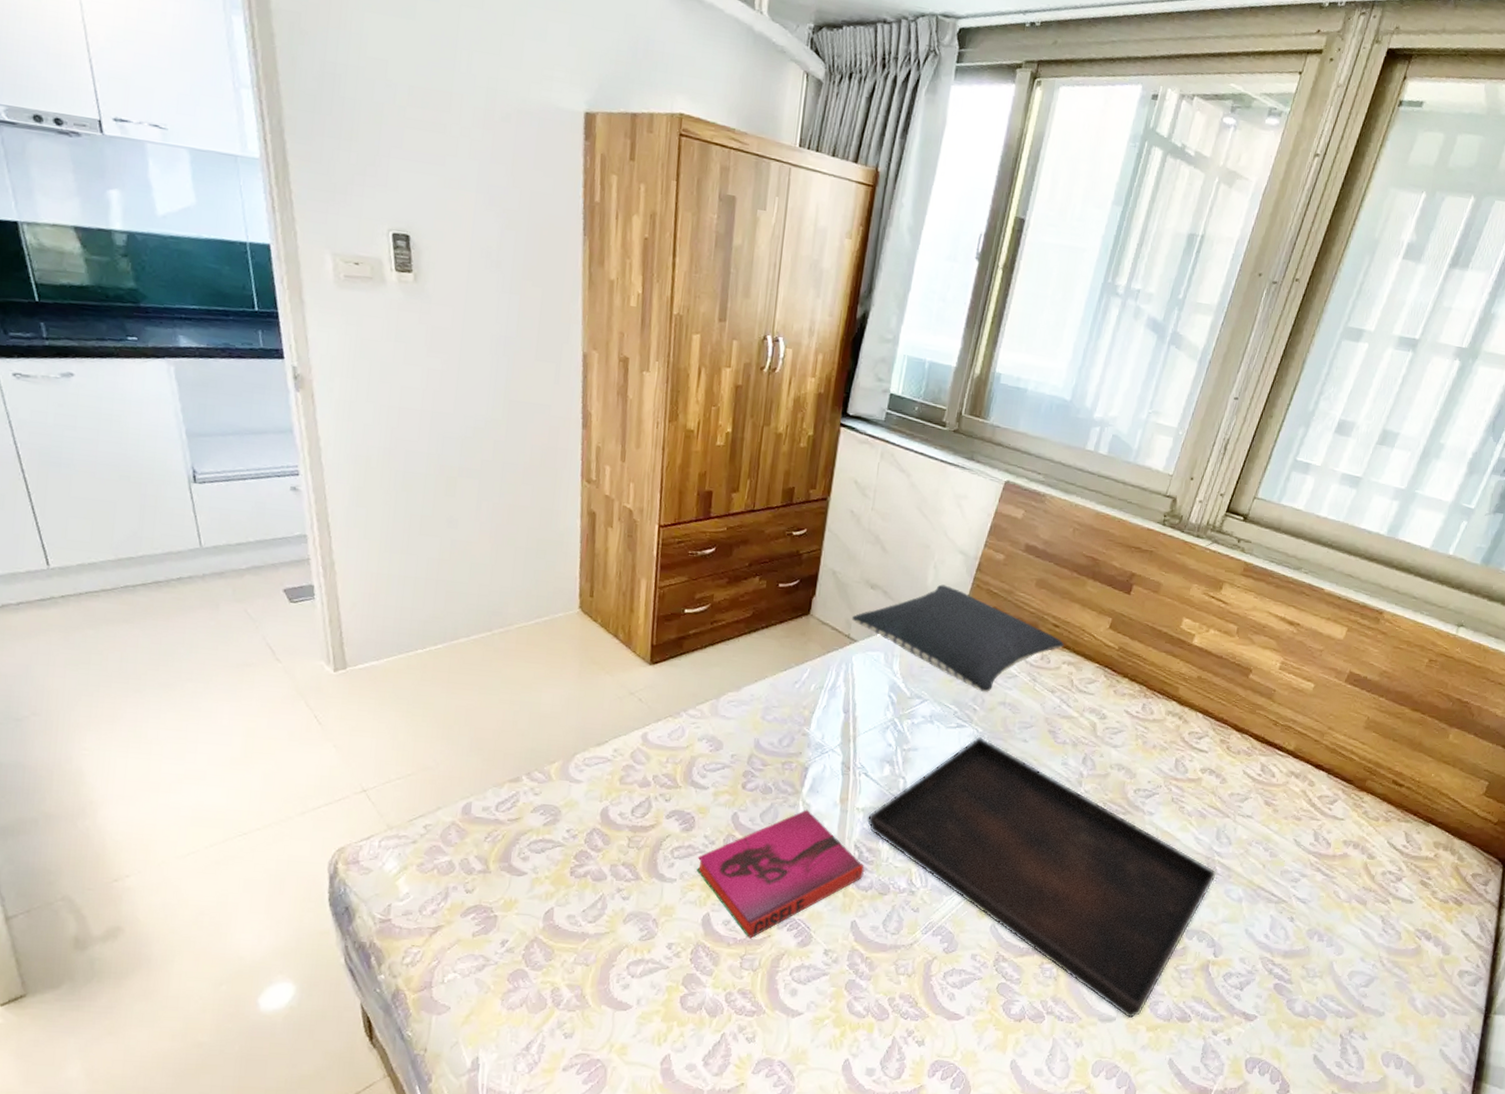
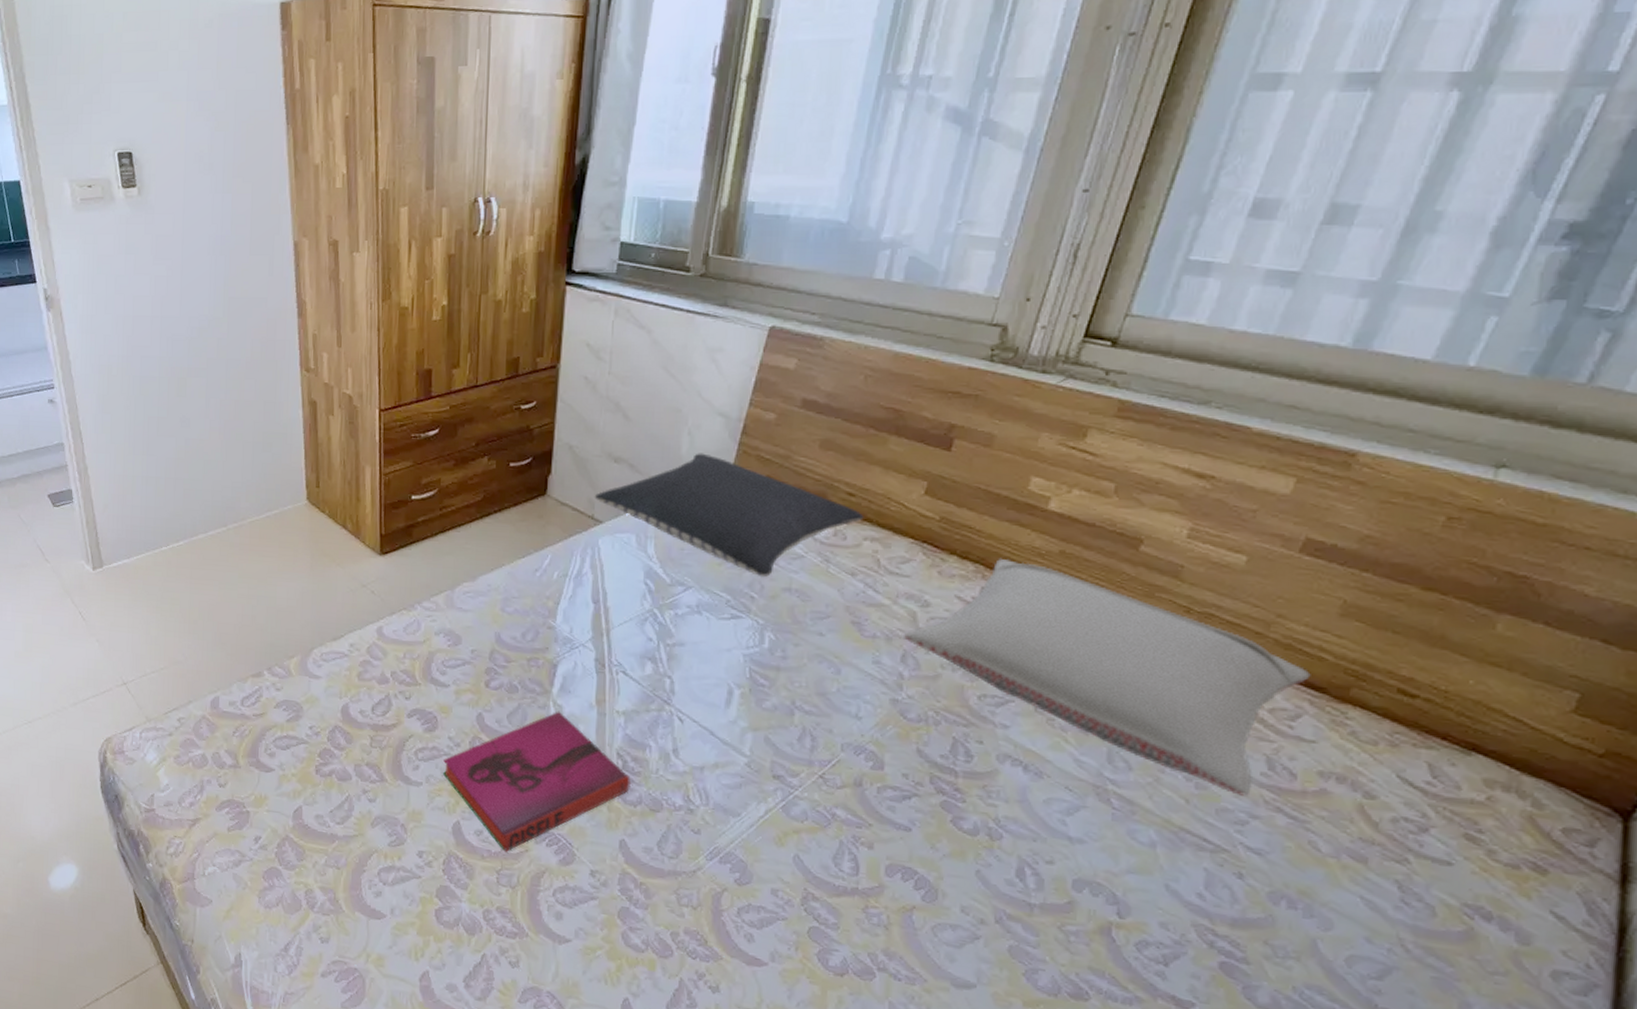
serving tray: present [866,736,1217,1019] -> none [629,629,1112,988]
pillow: none [1086,681,1345,861] -> present [904,558,1311,796]

